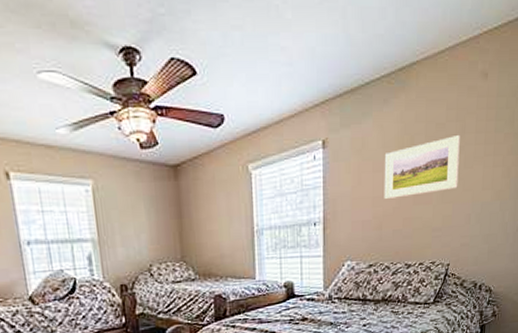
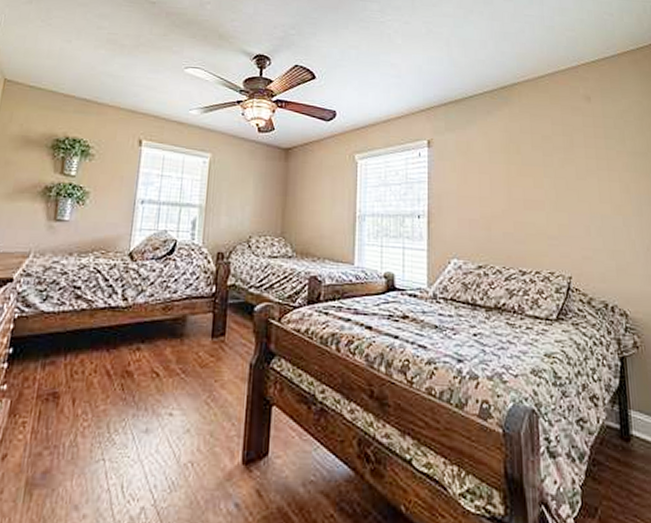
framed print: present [384,134,460,199] -> none [490,147,572,201]

